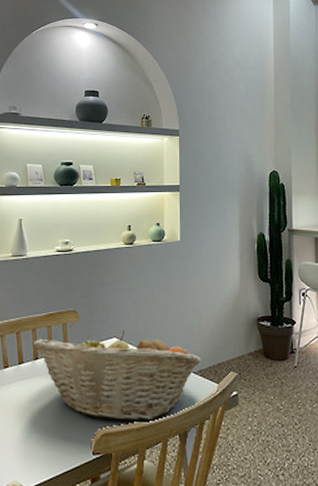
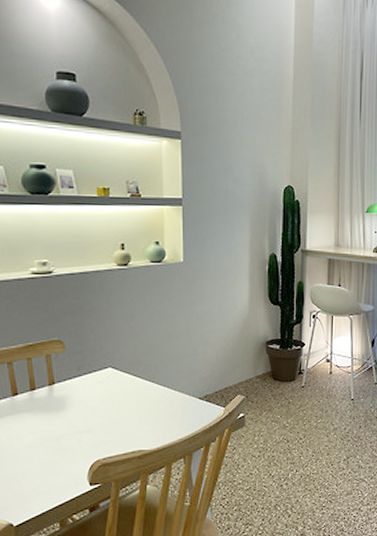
fruit basket: present [32,331,201,421] -> none [9,360,207,451]

